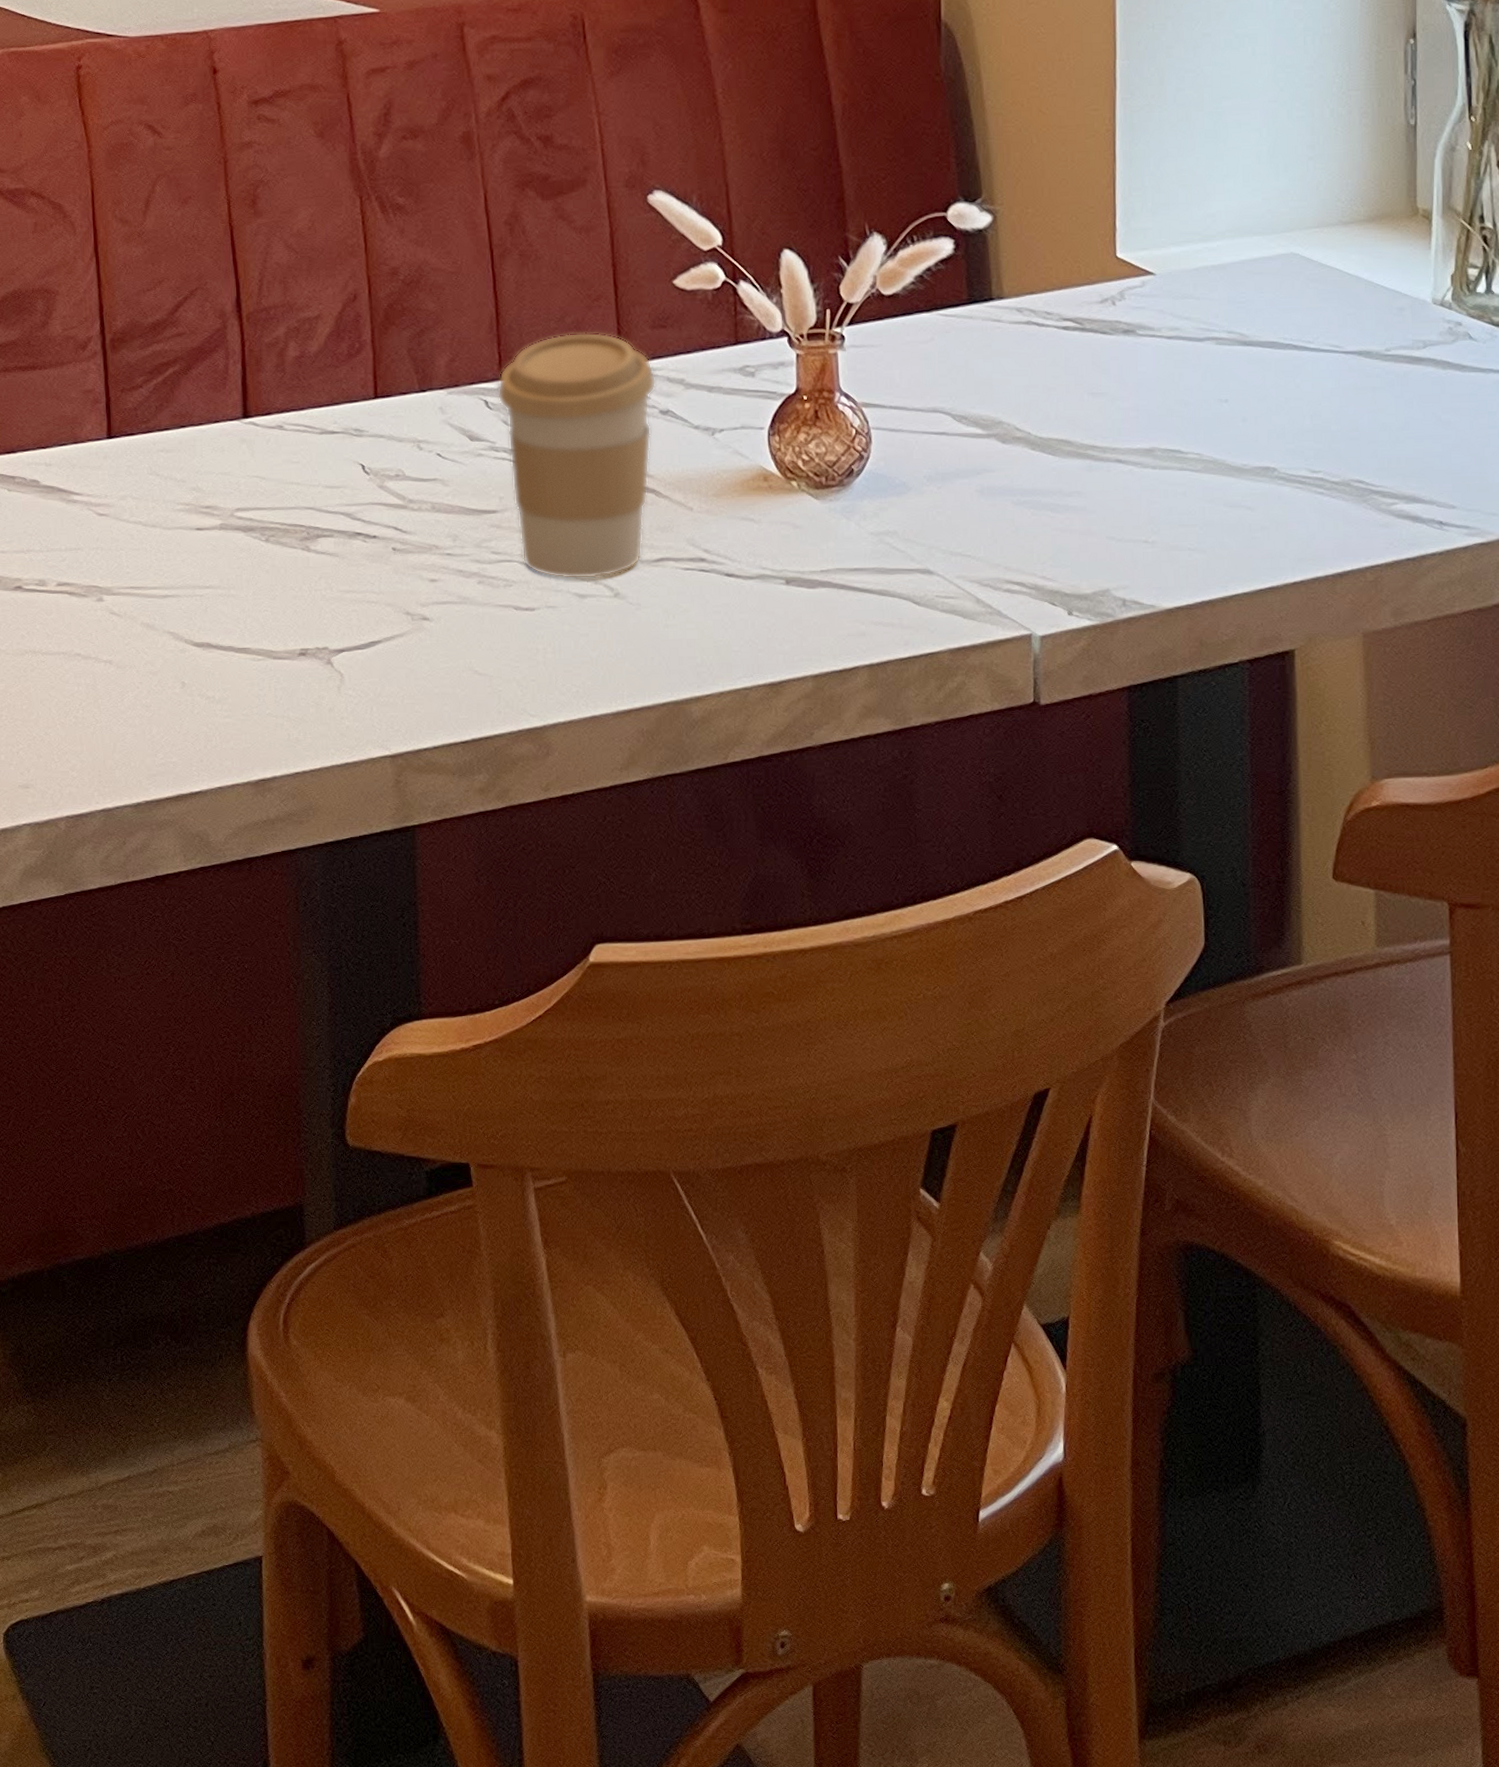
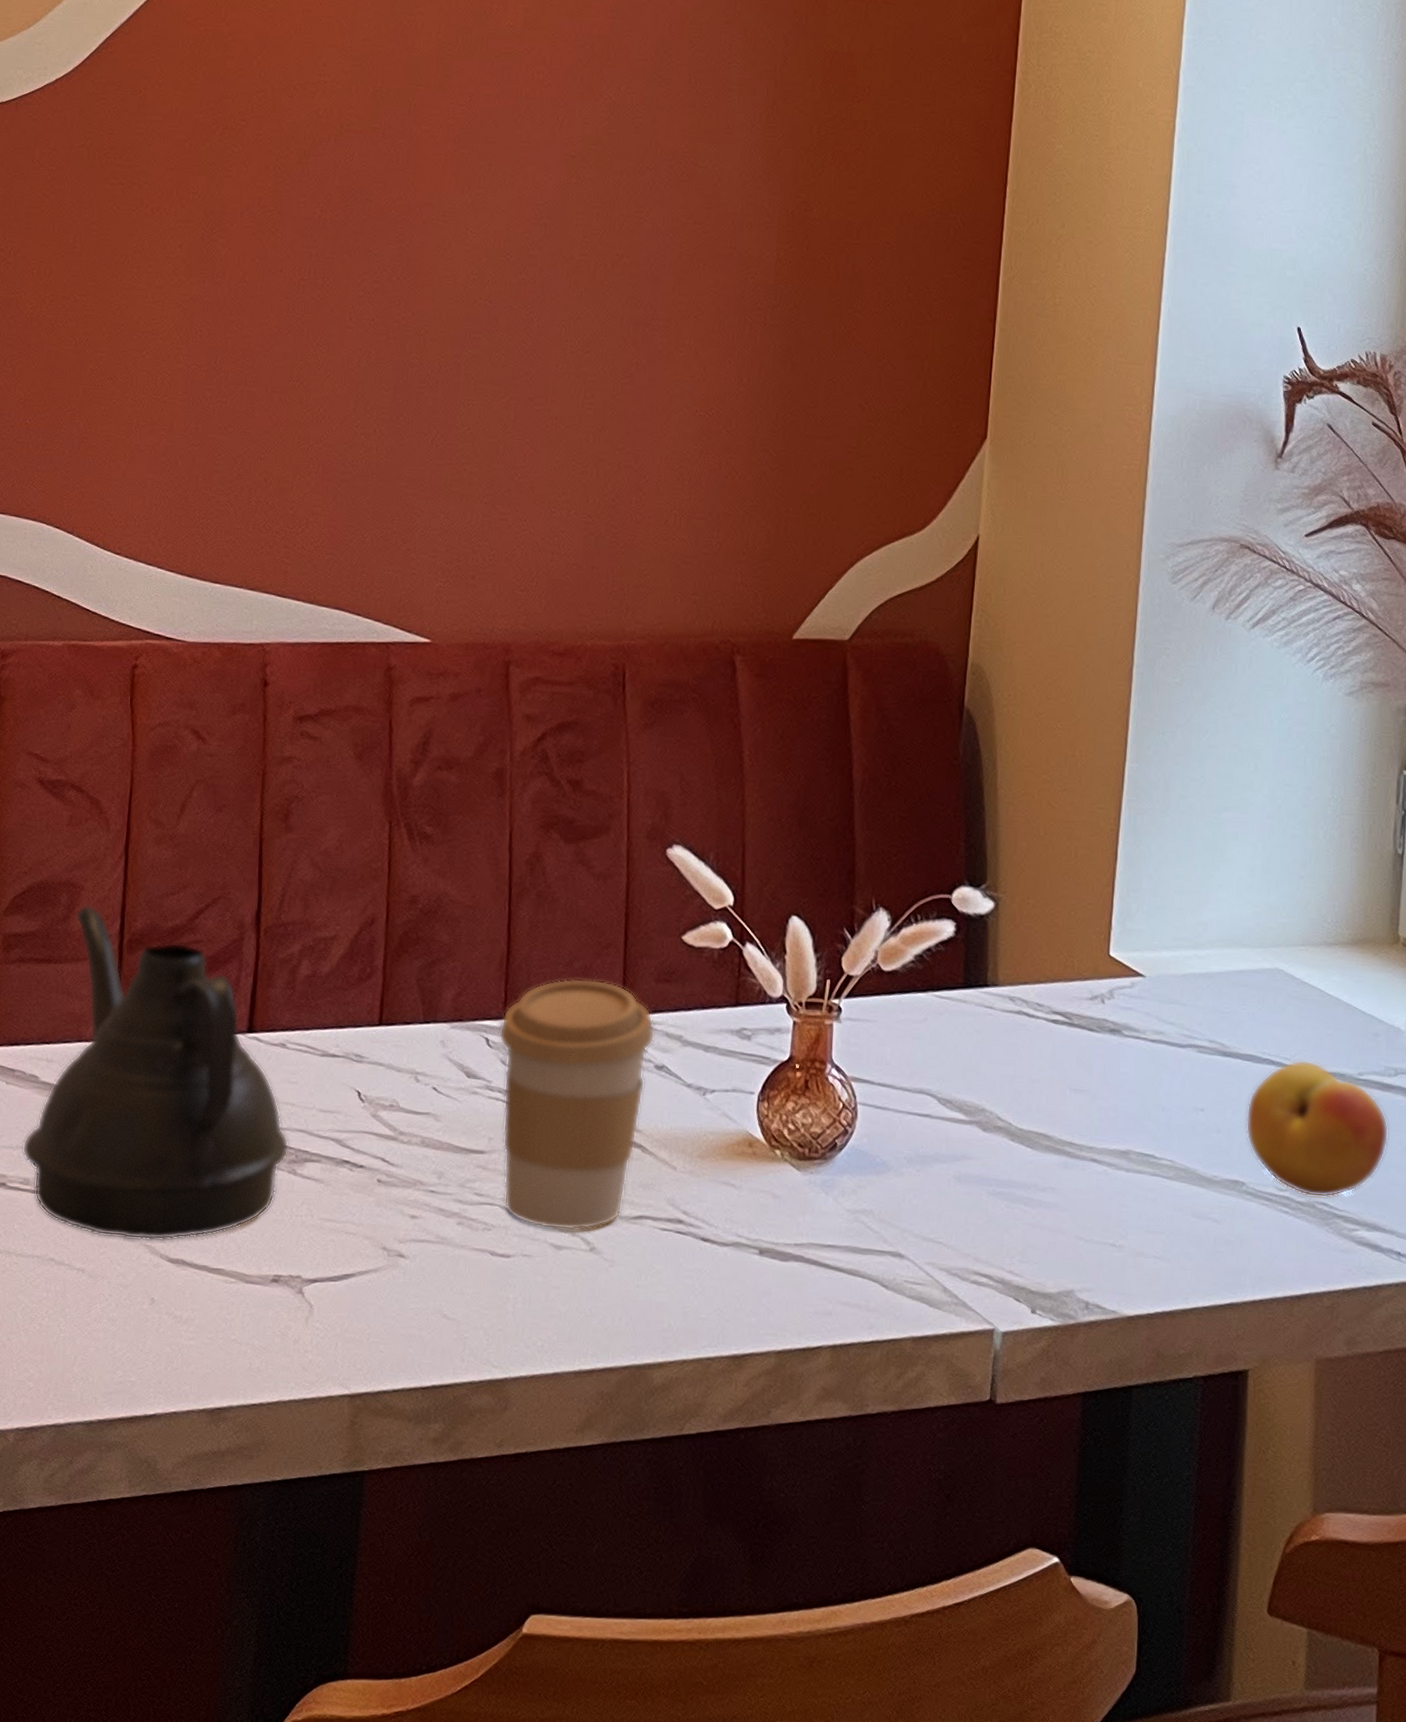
teapot: none [33,309,300,628] -> present [22,905,290,1241]
fruit: none [1272,341,1422,476] -> present [1245,1060,1389,1198]

